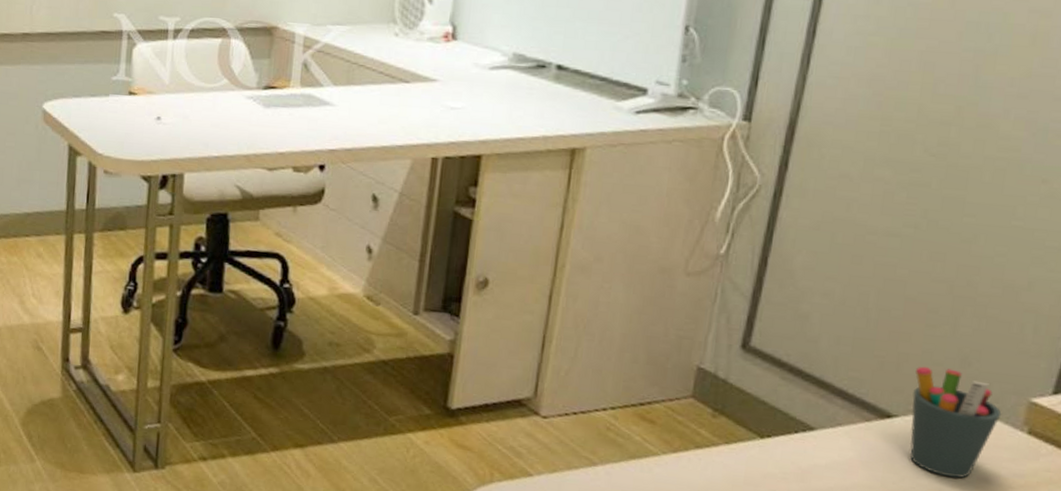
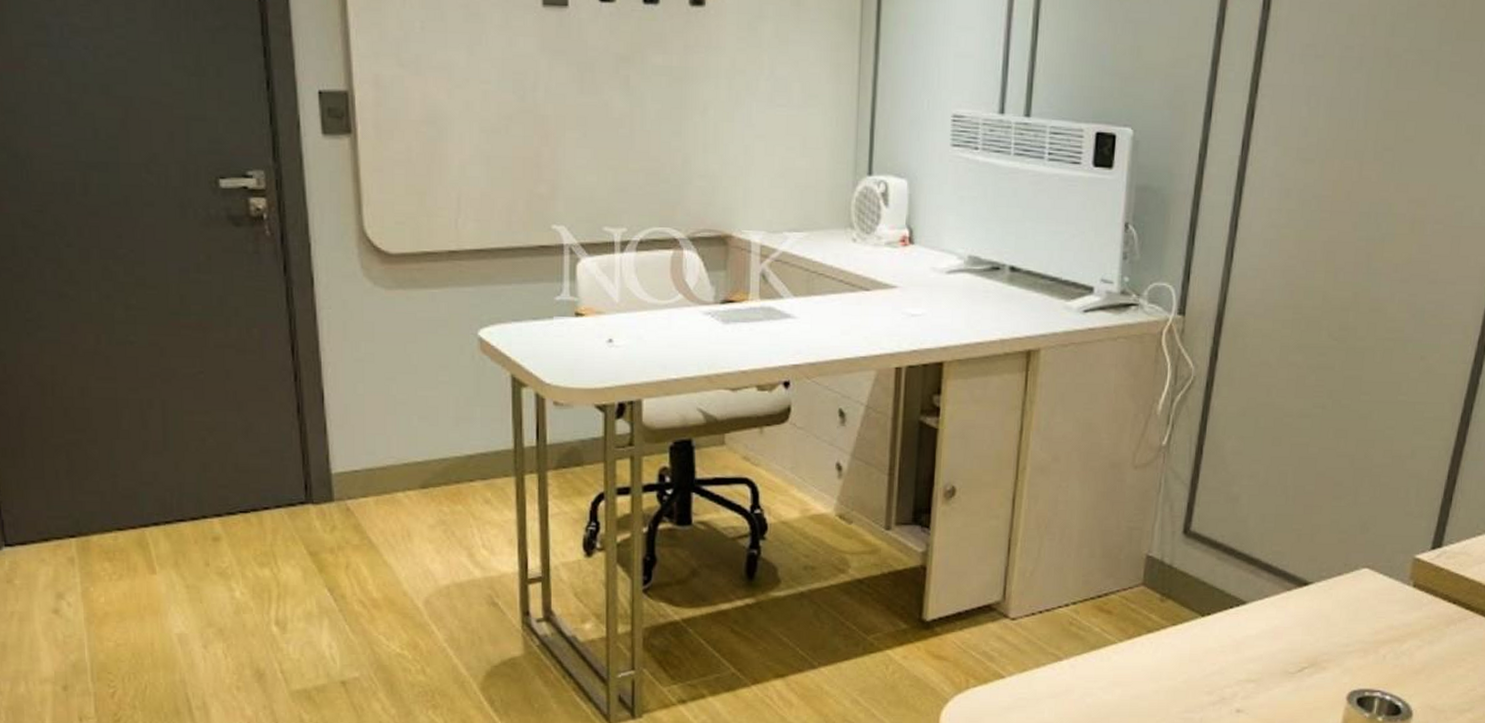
pen holder: present [910,366,1002,478] -> none [1323,535,1393,633]

